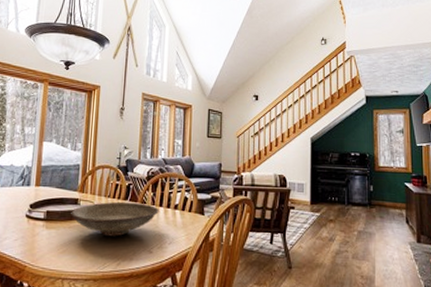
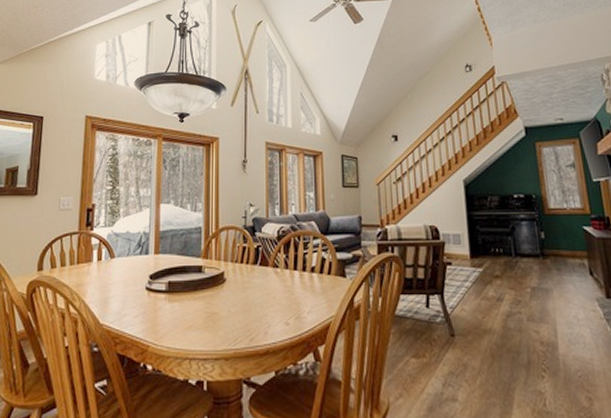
decorative bowl: present [71,201,159,237] -> none [195,266,294,308]

